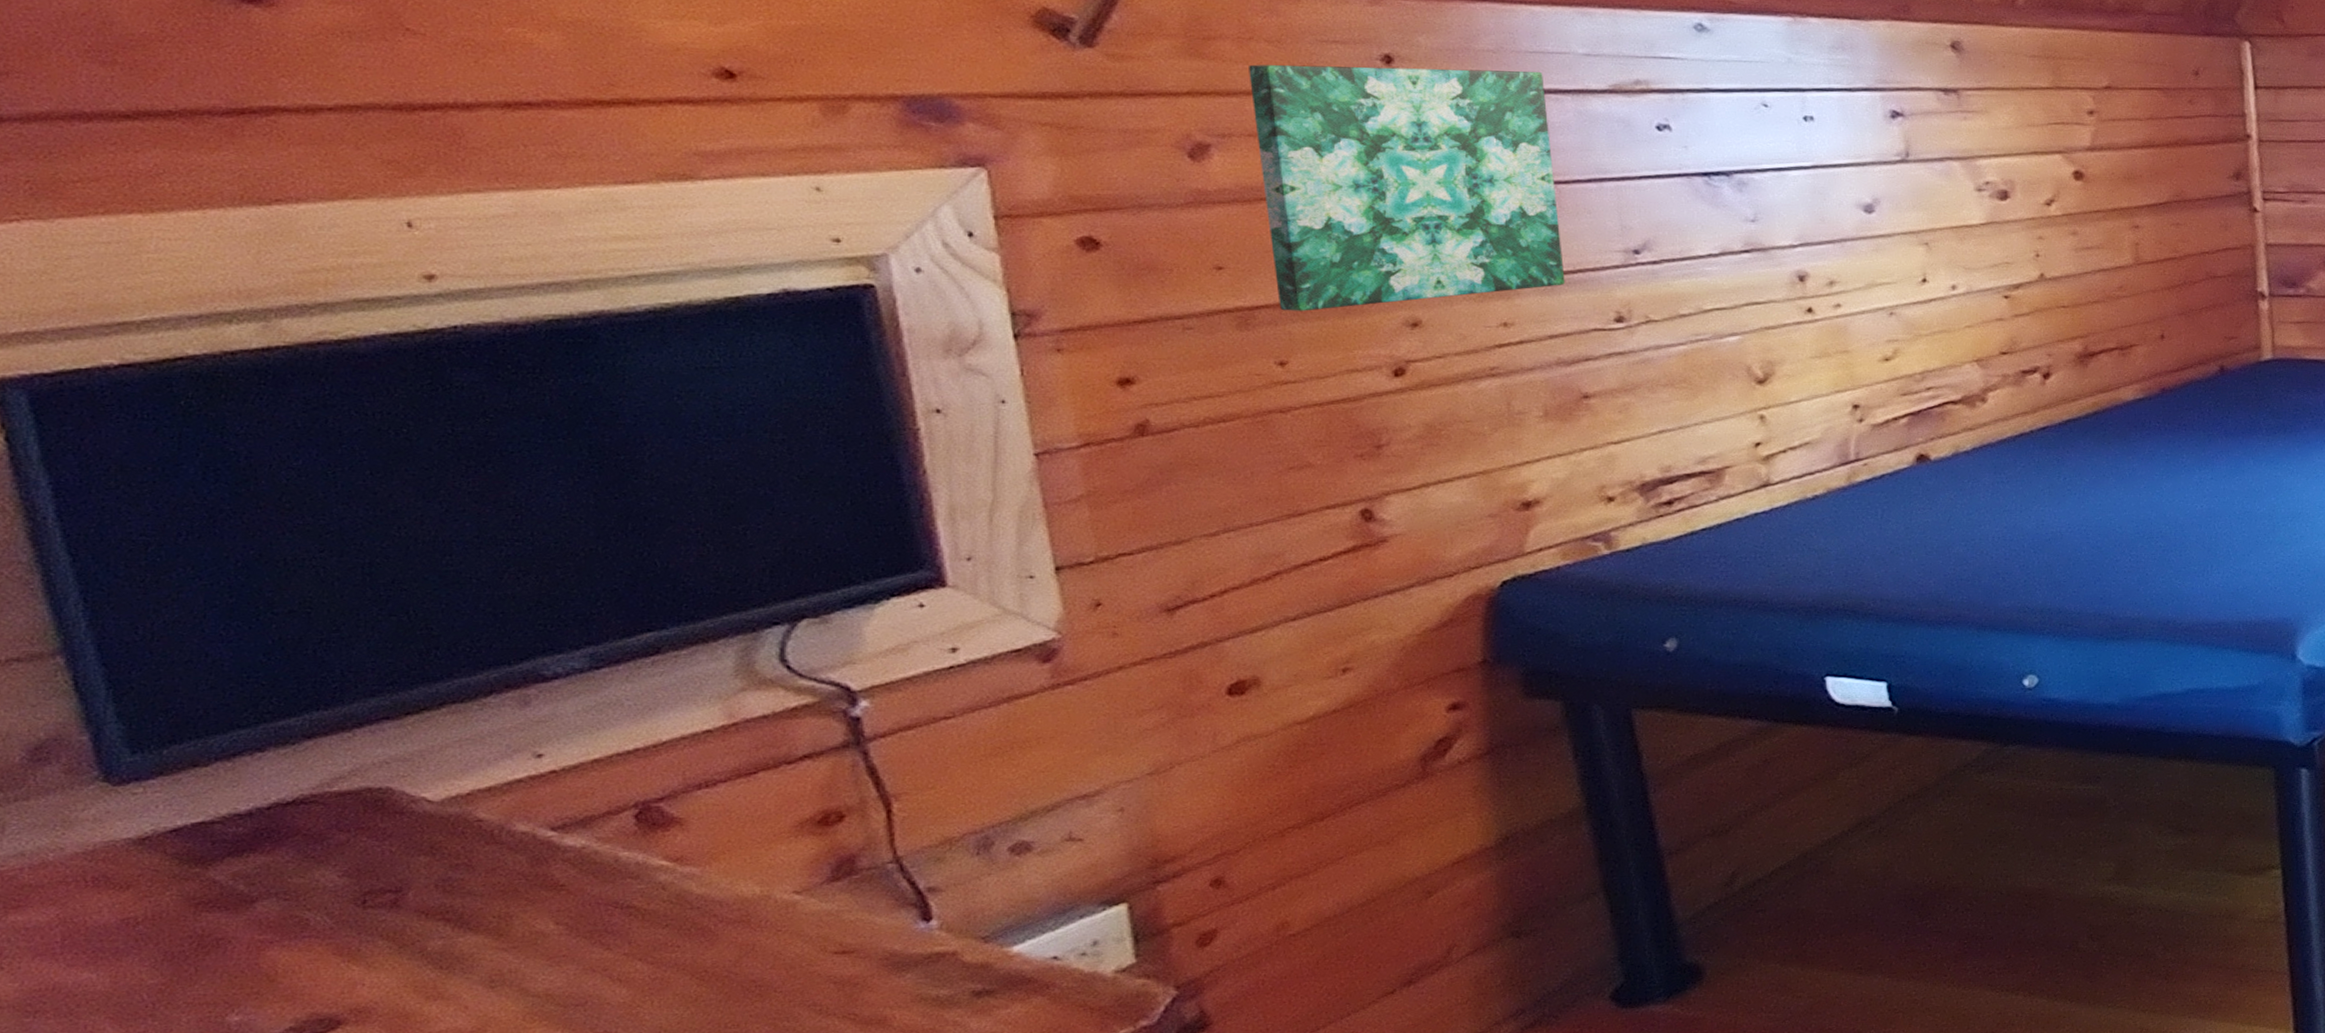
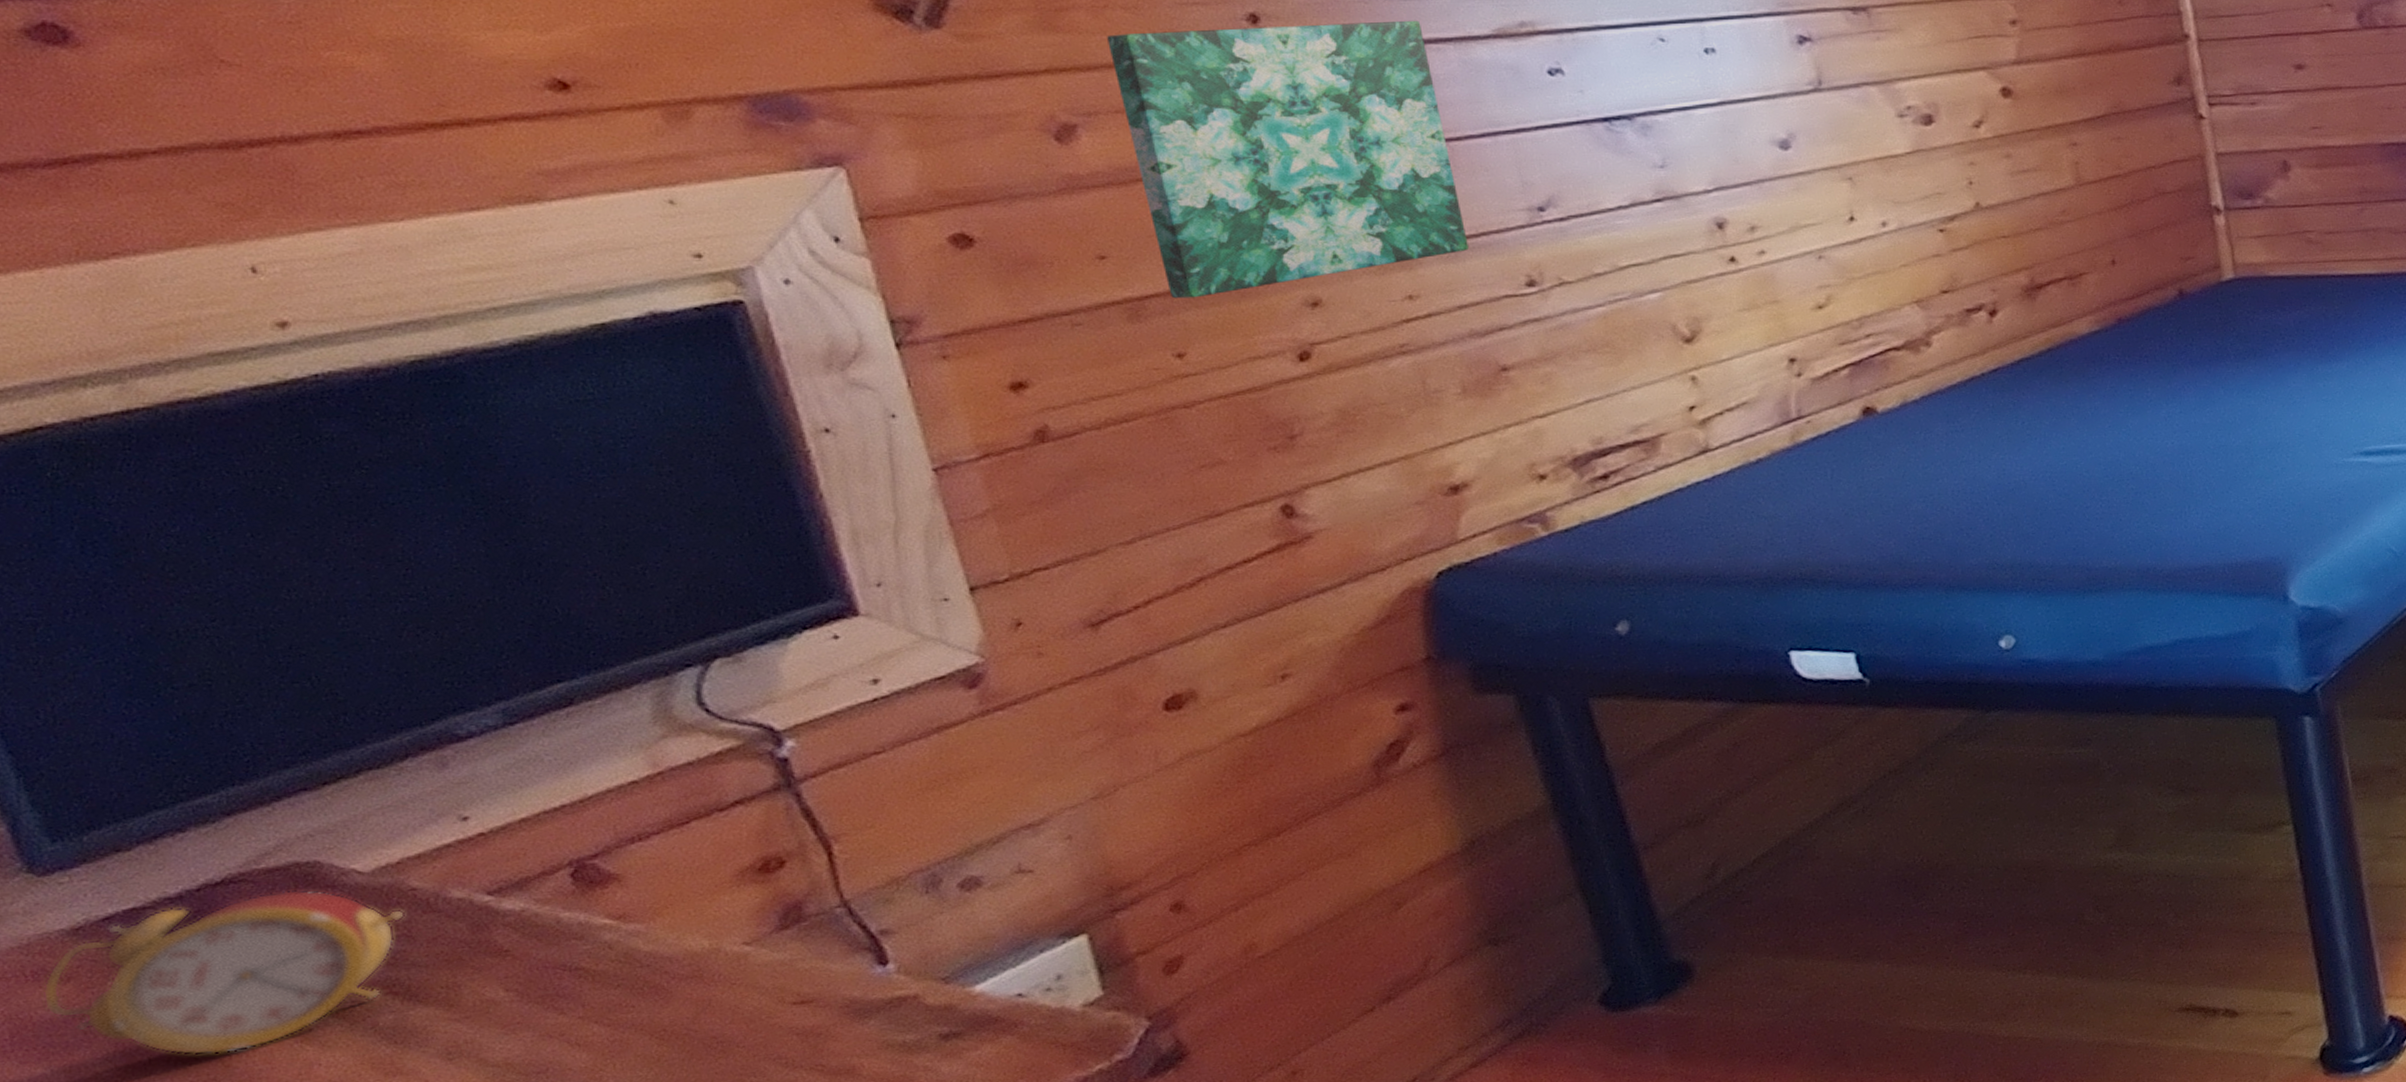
alarm clock: none [99,813,468,969] -> present [41,889,405,1056]

